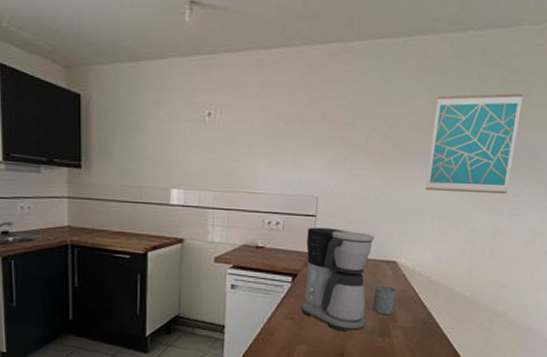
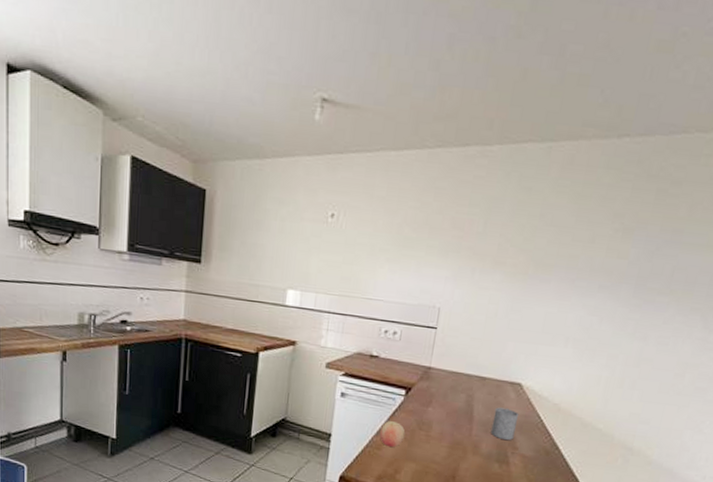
fruit: none [270,308,295,333] -> present [379,421,405,448]
coffee maker: present [300,227,375,332] -> none [412,339,499,454]
wall art: present [425,93,524,195] -> none [560,207,685,320]

